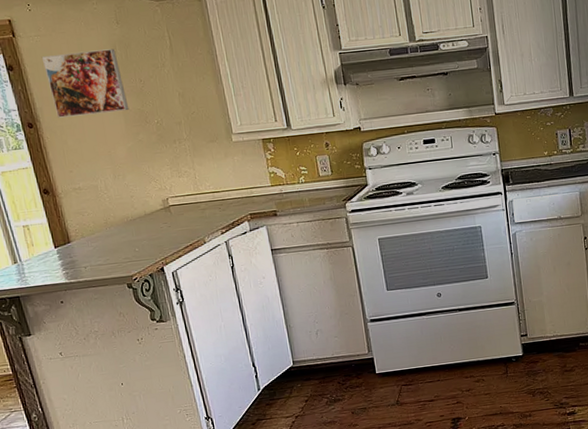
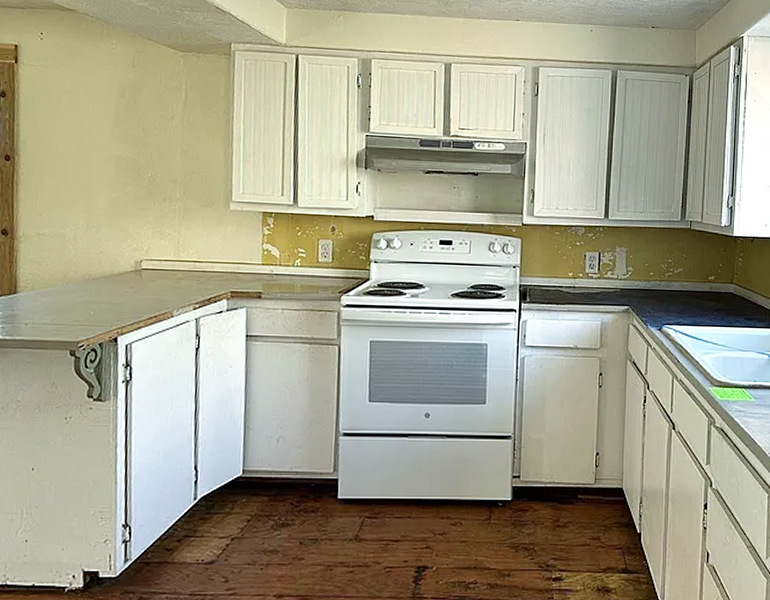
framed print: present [41,48,129,118] -> none [40,88,124,159]

